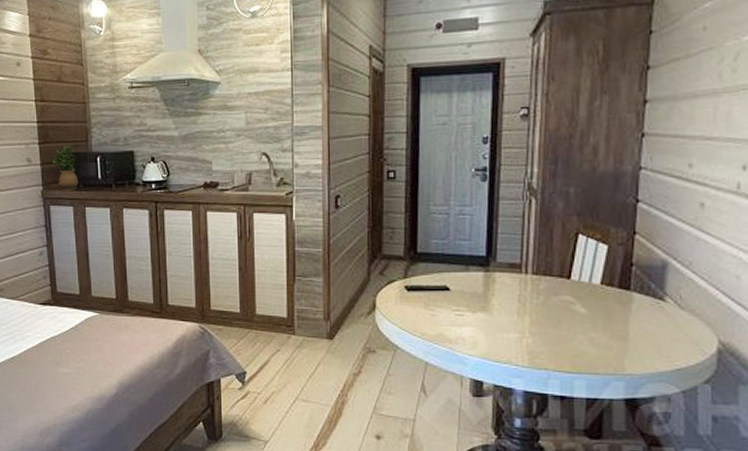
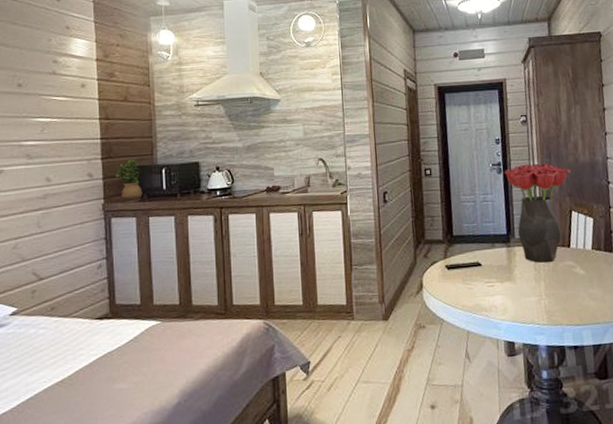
bouquet: none [489,171,583,294] -> present [503,163,571,263]

